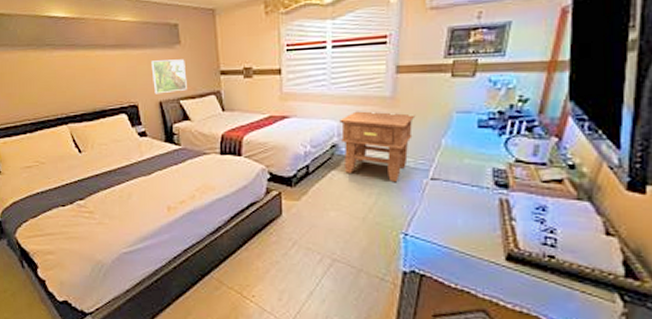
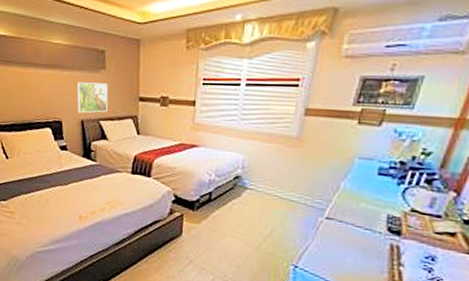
side table: present [339,111,416,181] -> none [245,147,319,217]

